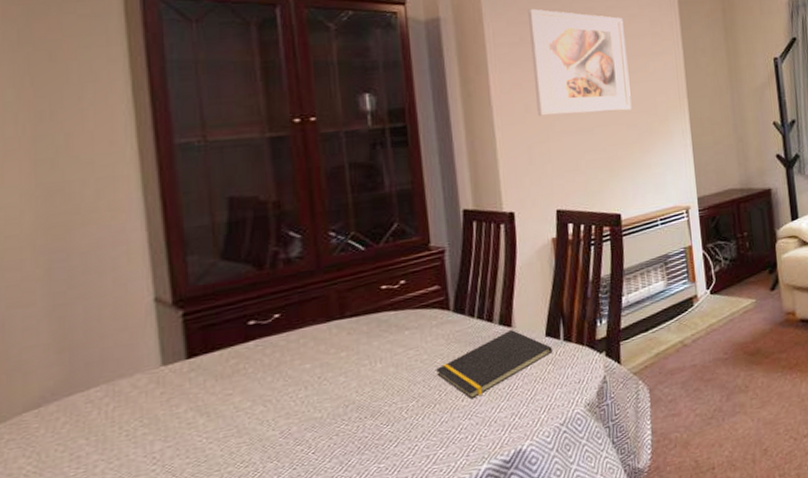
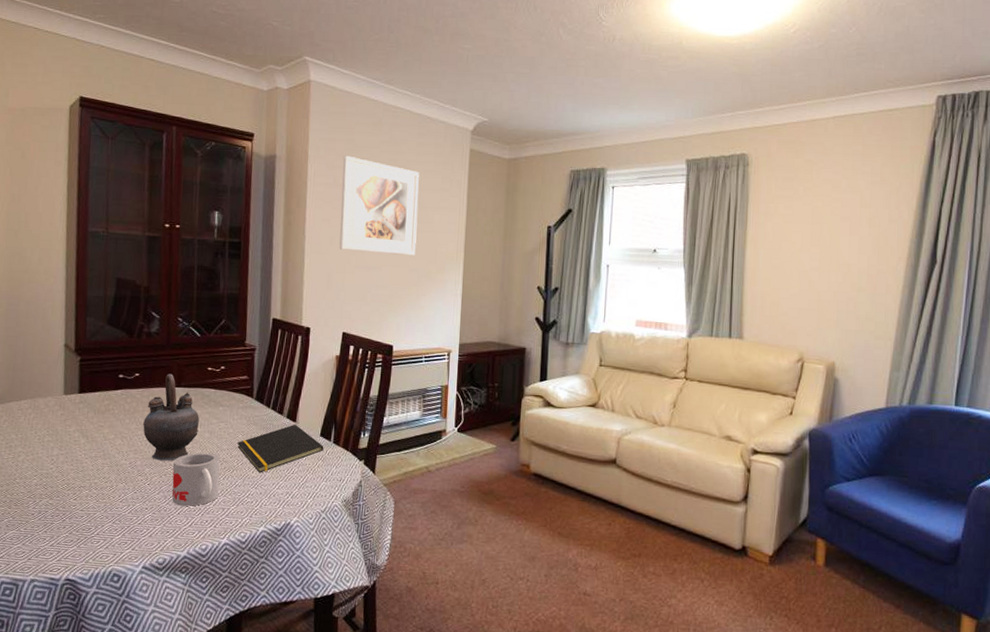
teapot: none [295,304,378,419] -> present [143,373,199,461]
mug: none [346,390,418,469] -> present [172,452,220,506]

